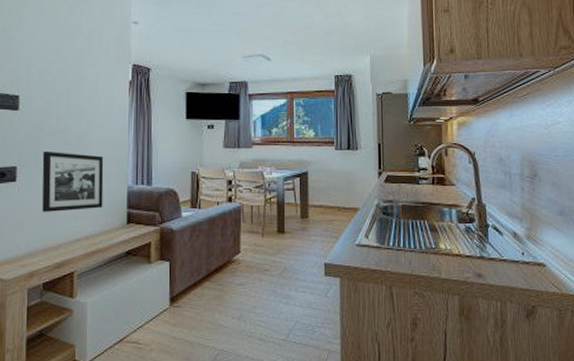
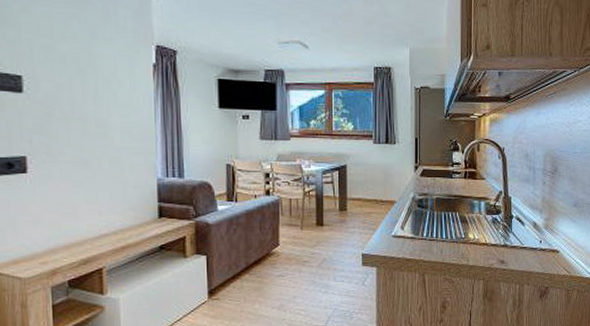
picture frame: present [42,150,104,212] -> none [56,139,131,206]

